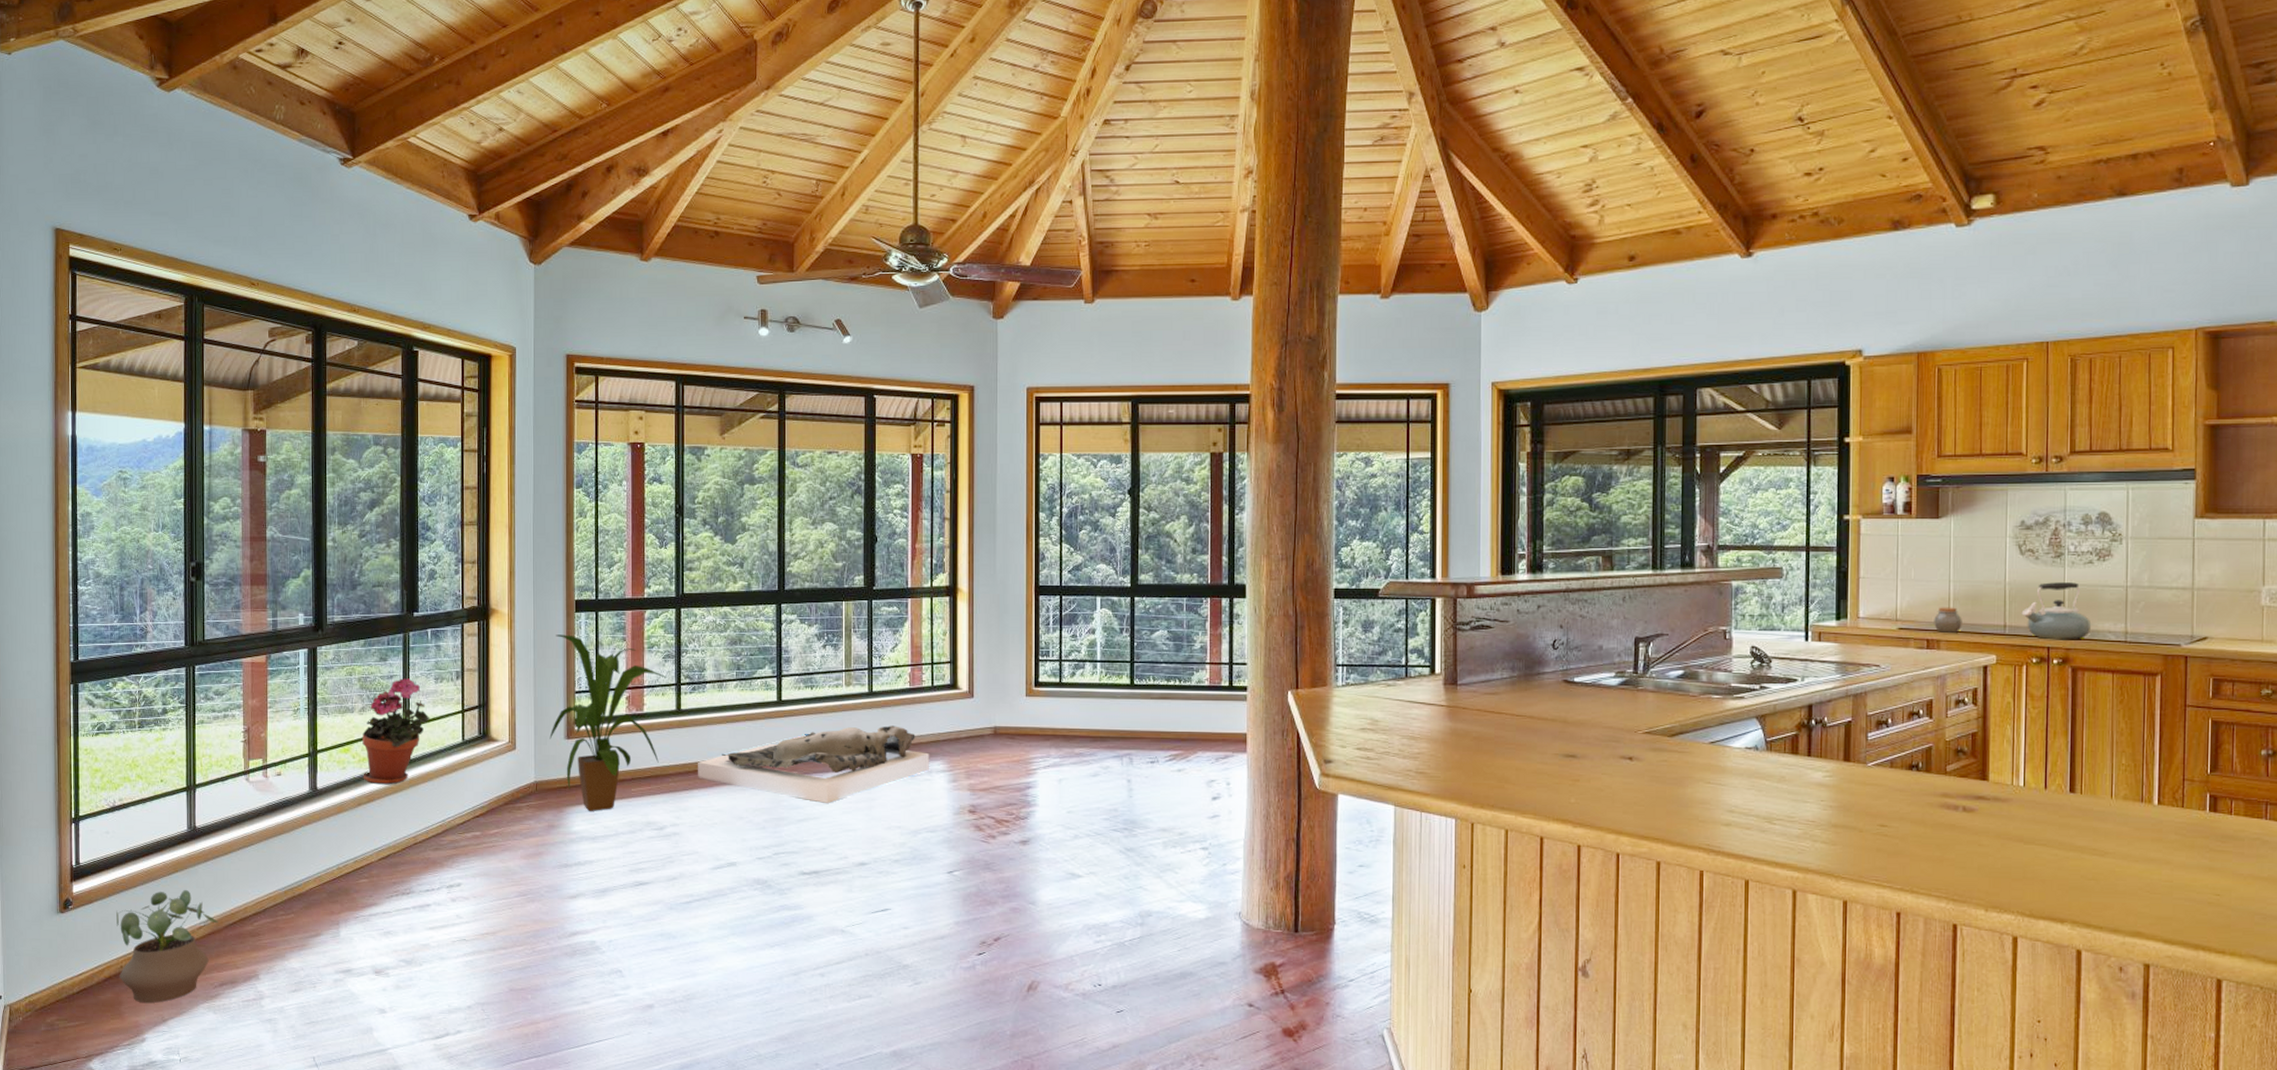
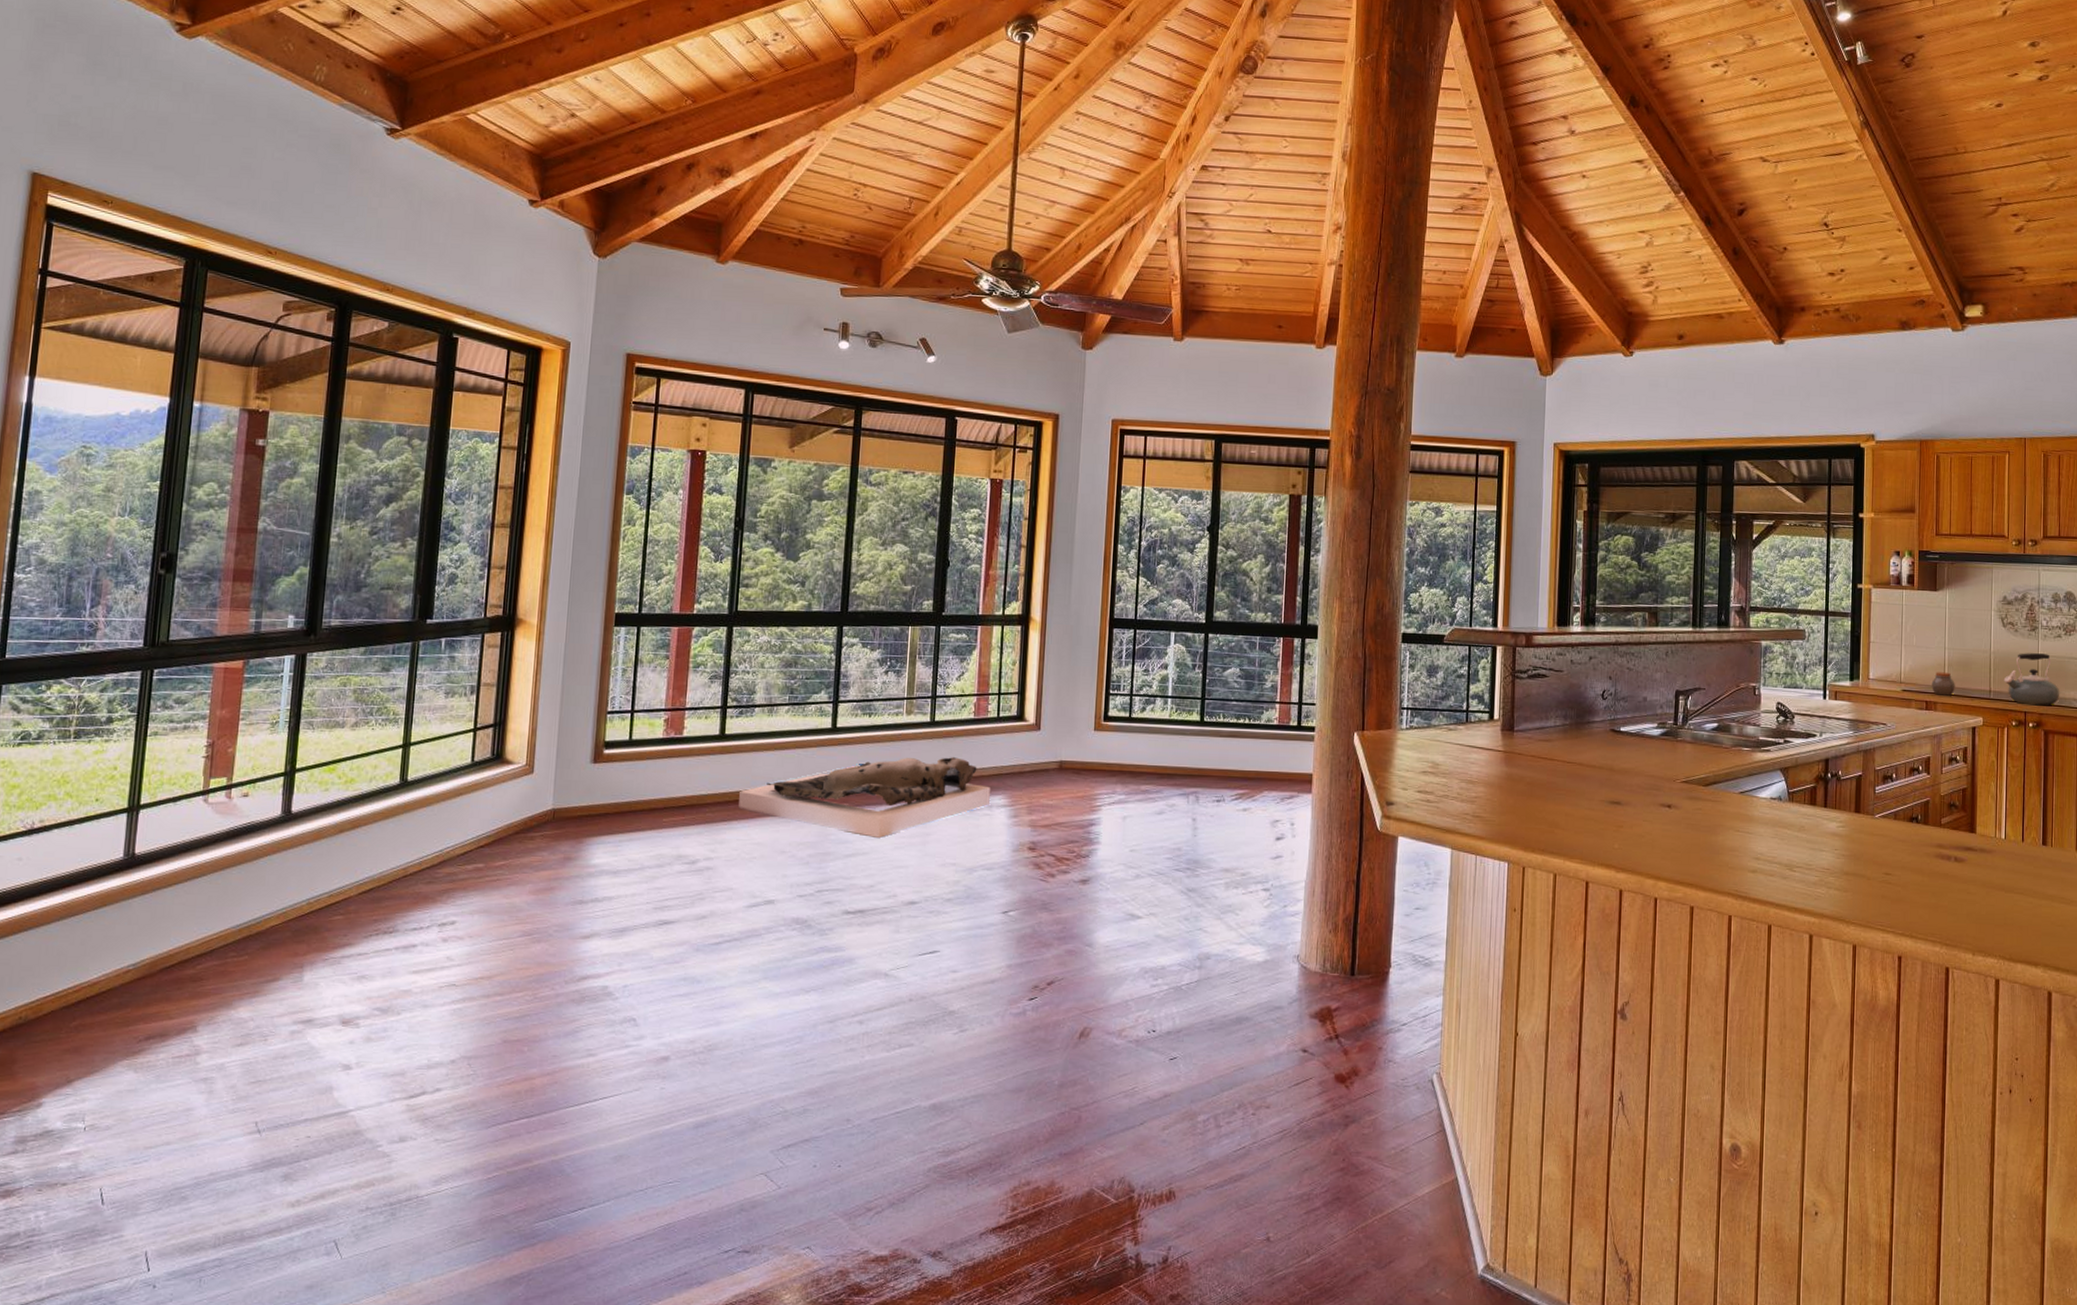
potted plant: present [116,889,218,1003] -> none [16,926,152,1060]
potted plant: present [362,678,430,785] -> none [348,691,436,810]
house plant: present [549,634,667,811] -> none [573,649,712,843]

